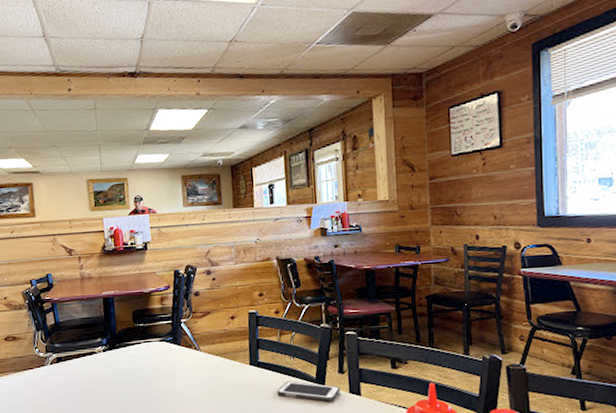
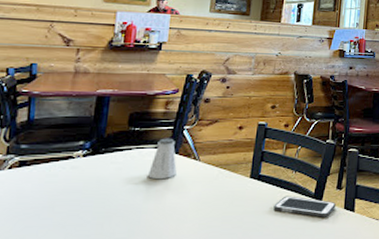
saltshaker: none [158,331,182,369] -> present [148,138,177,179]

